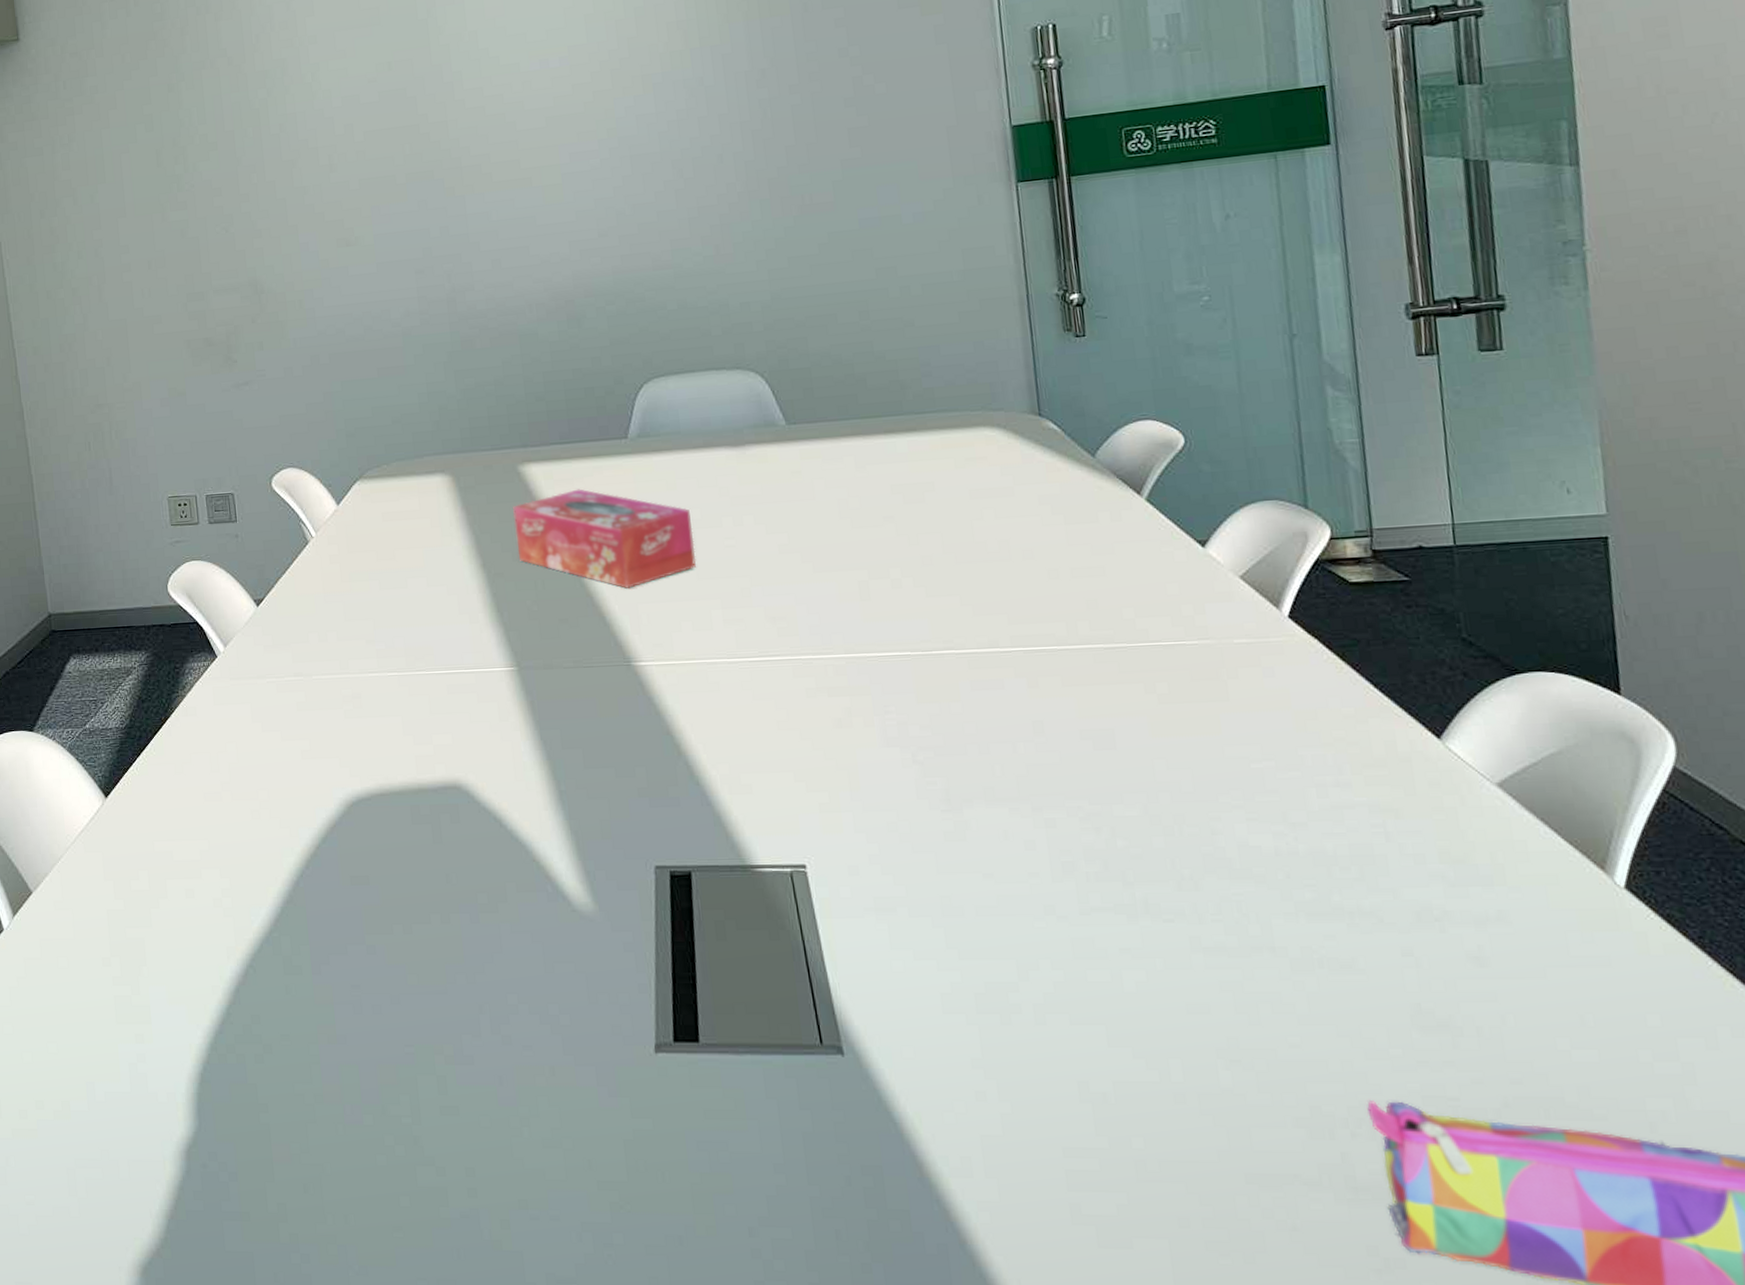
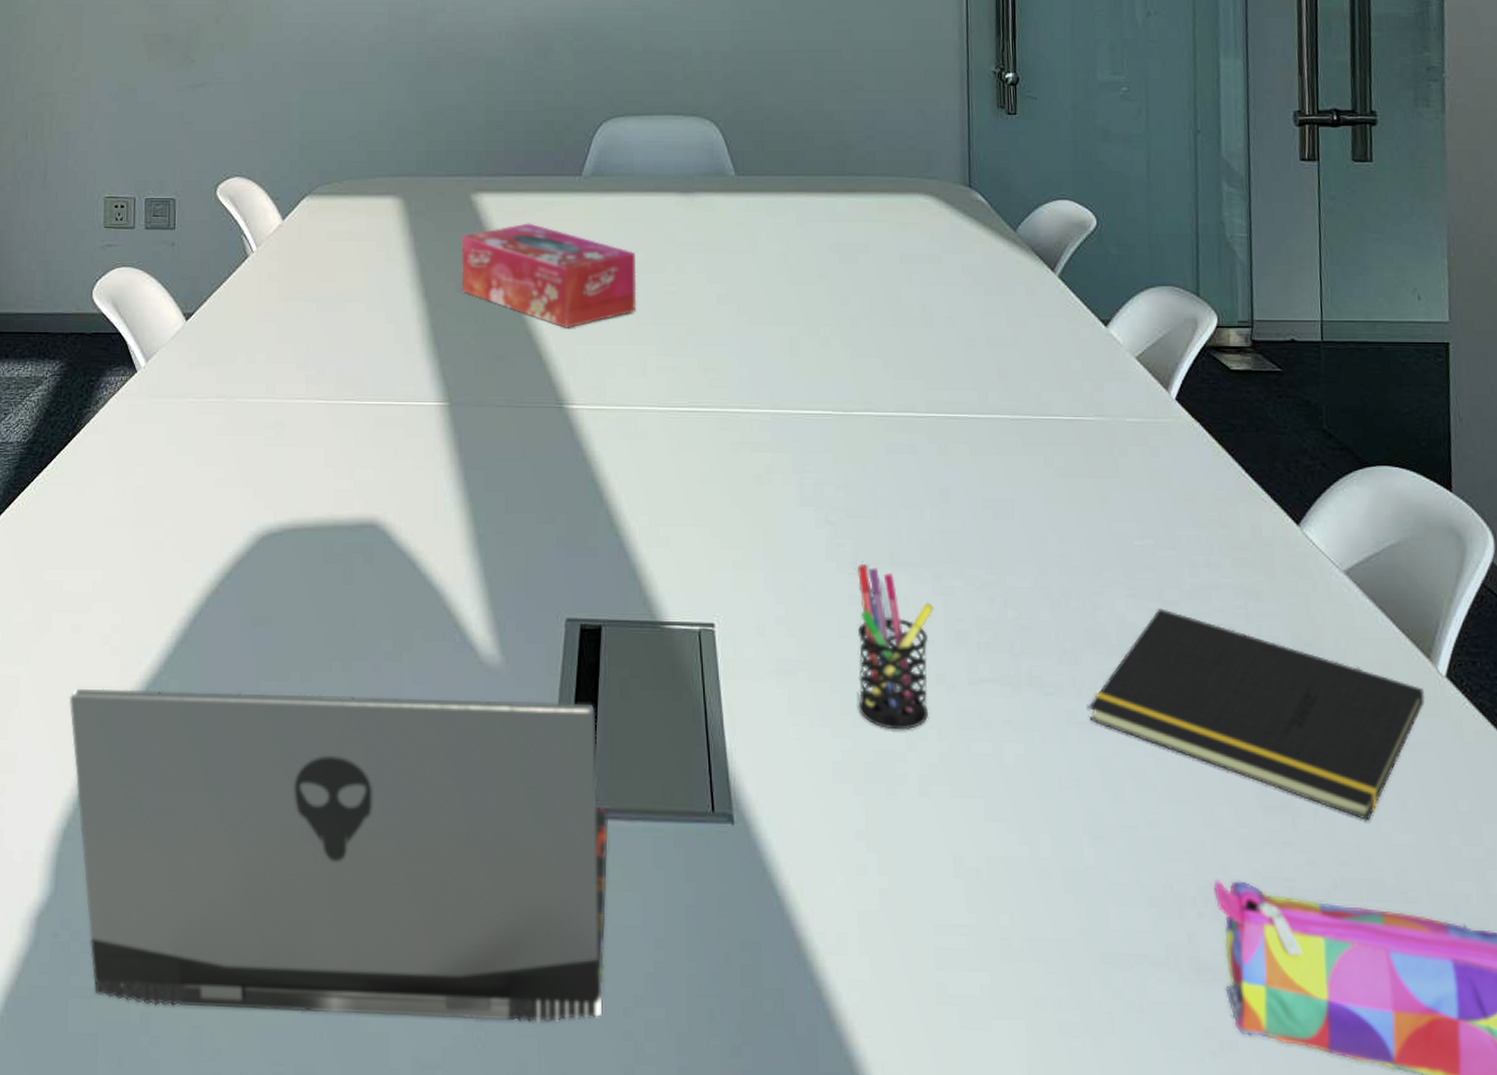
laptop computer: none [191,945,728,1242] -> present [69,688,608,1023]
pen holder: none [950,800,1039,961] -> present [857,563,933,730]
notepad: none [1213,831,1601,1038] -> present [1089,608,1425,820]

